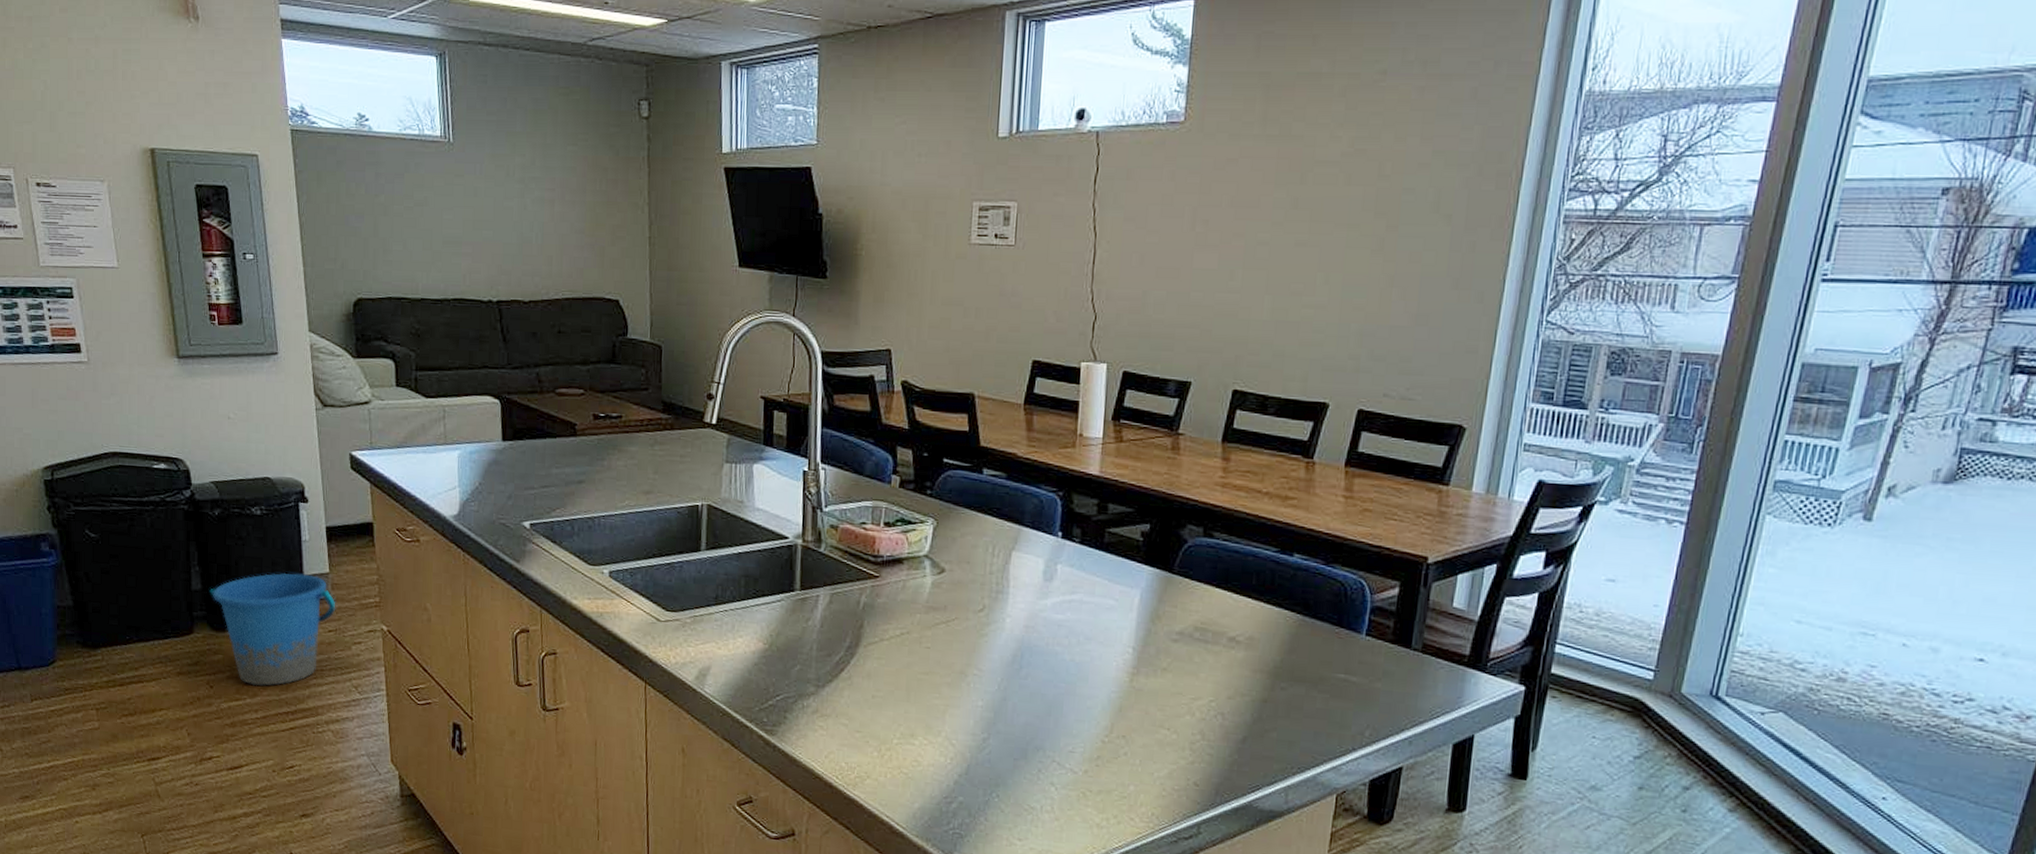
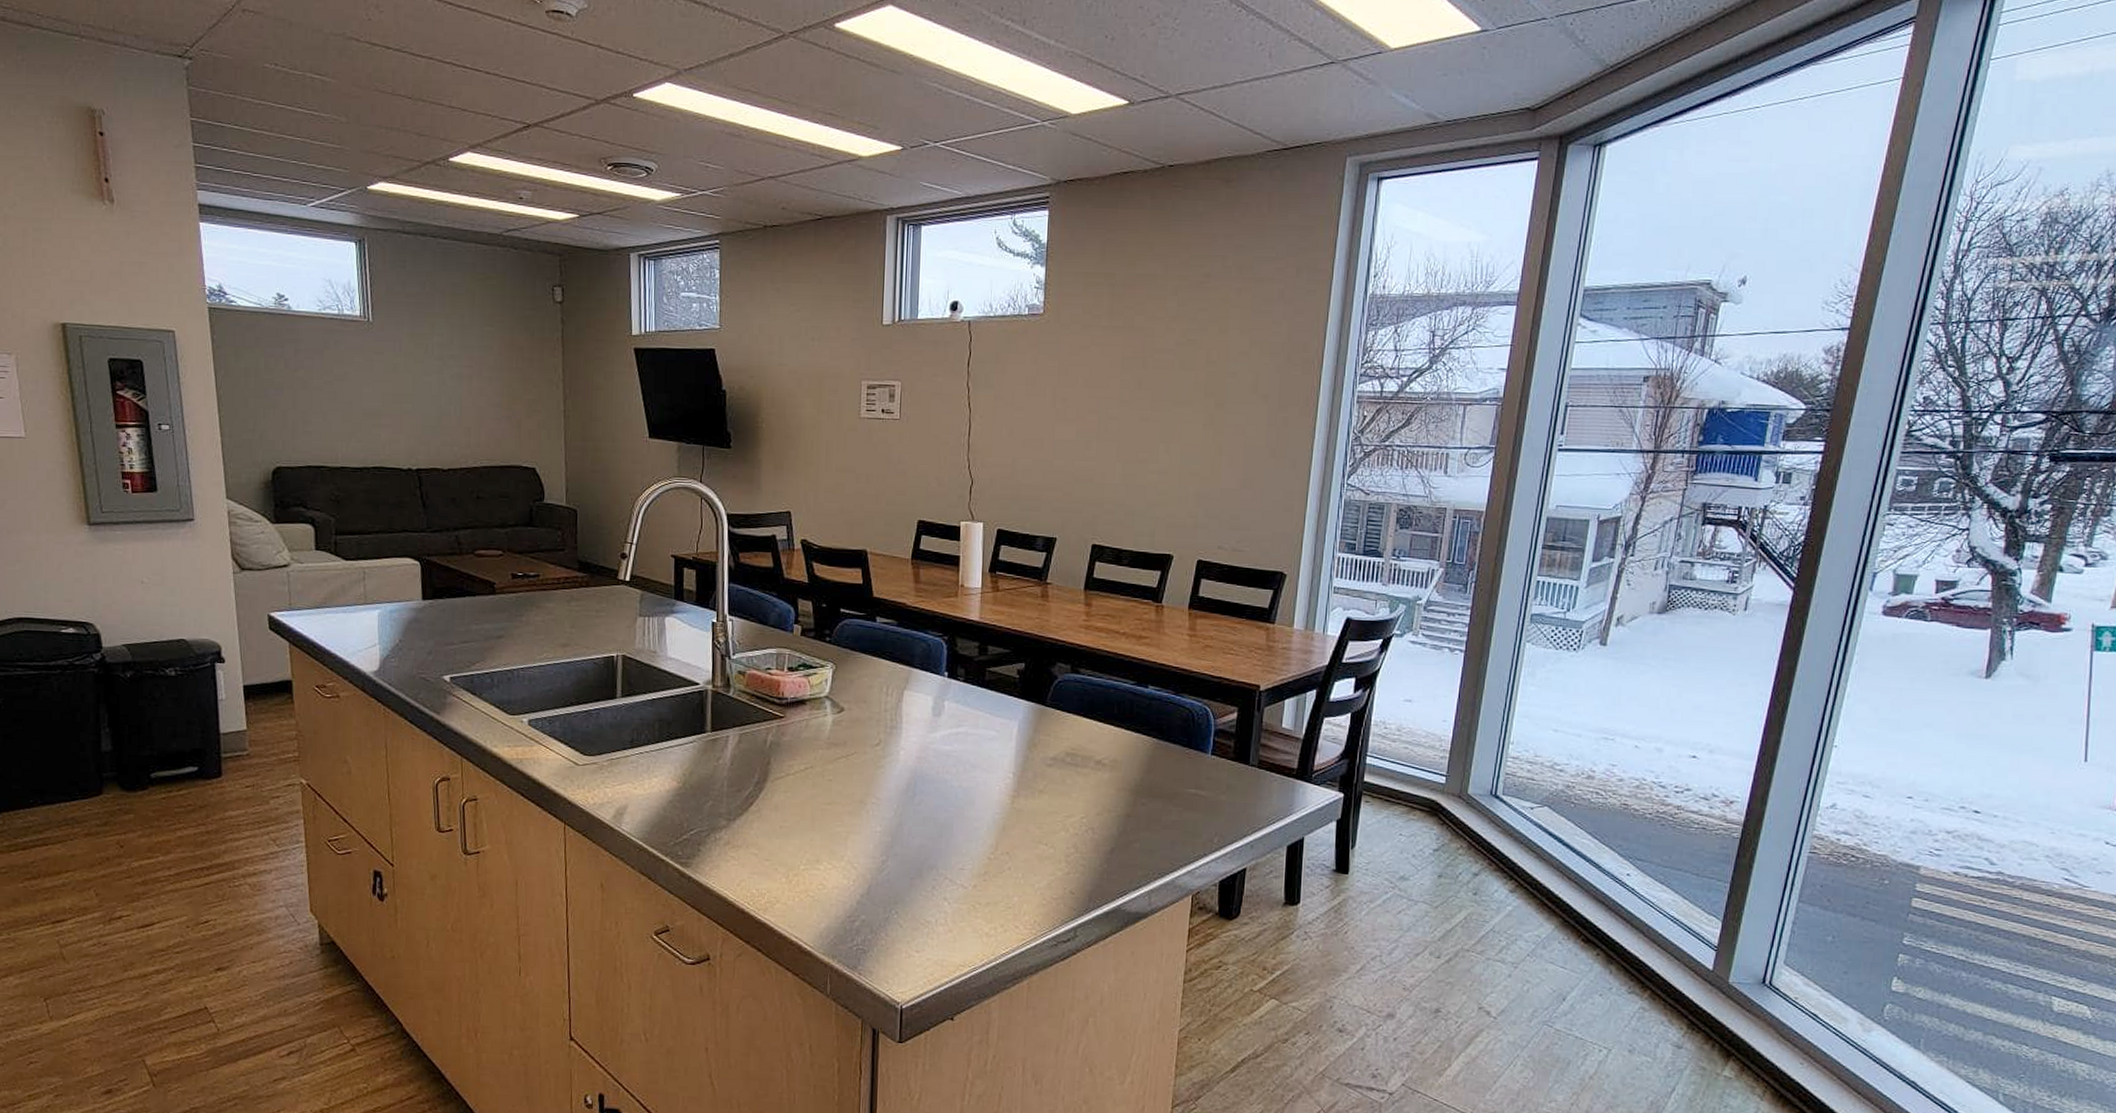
bucket: present [210,573,336,686] -> none [120,731,254,844]

